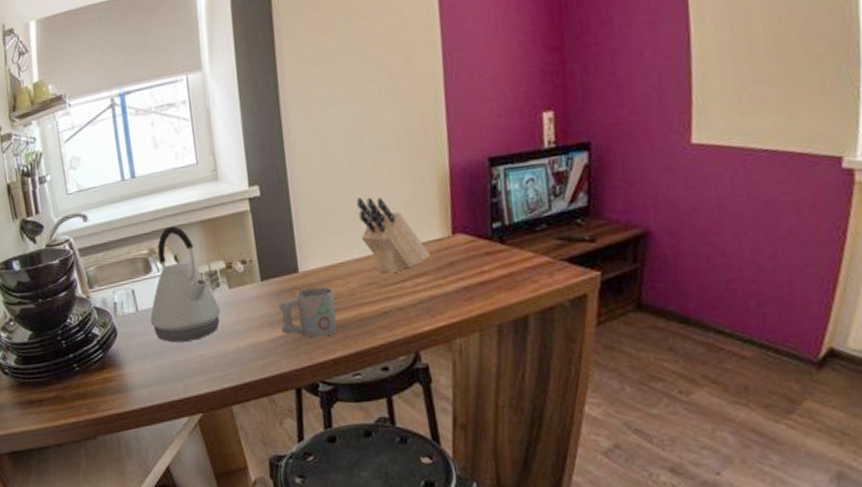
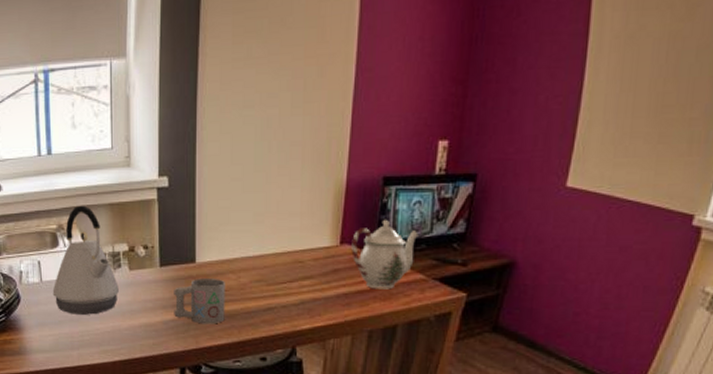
knife block: present [357,197,431,273] -> none [257,199,318,273]
teapot: none [464,203,537,279] -> present [351,220,419,290]

